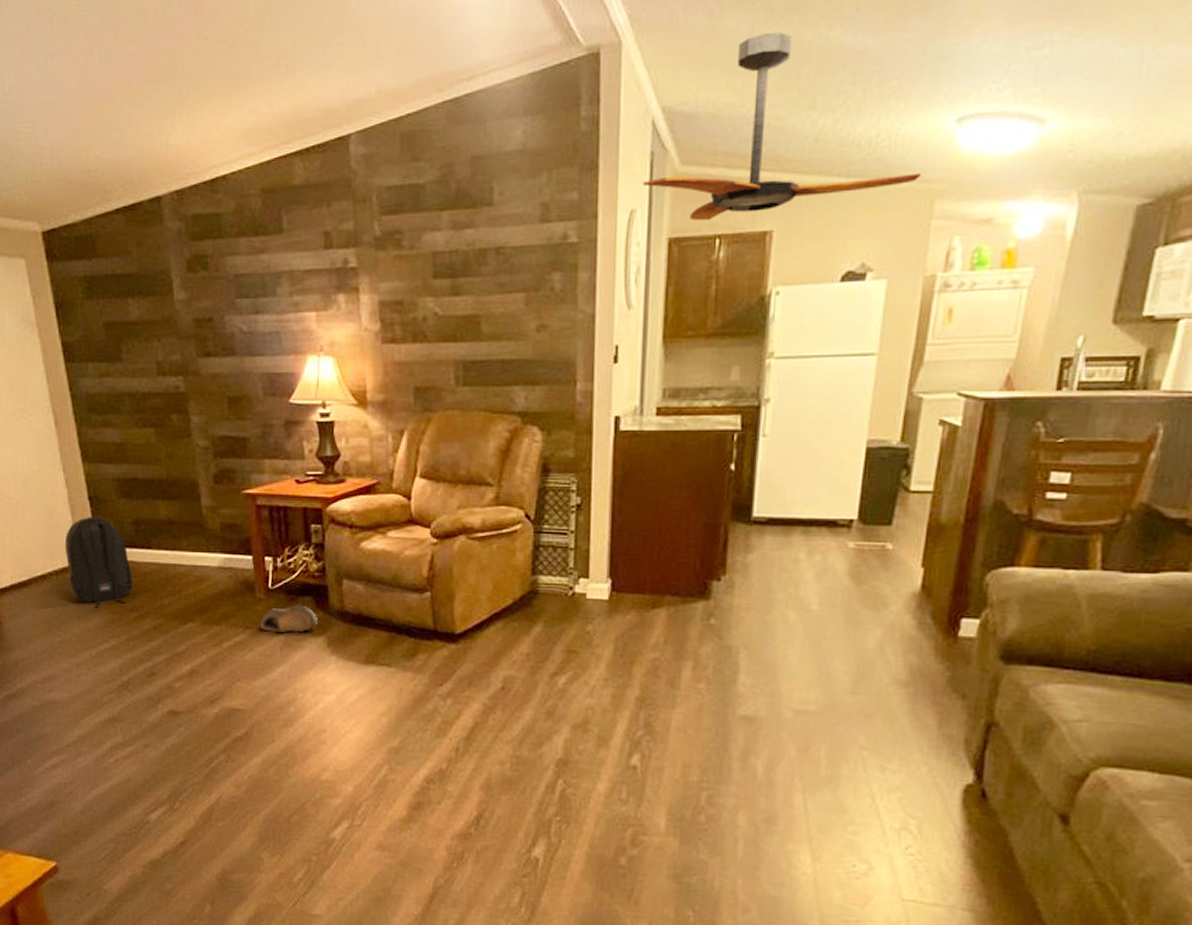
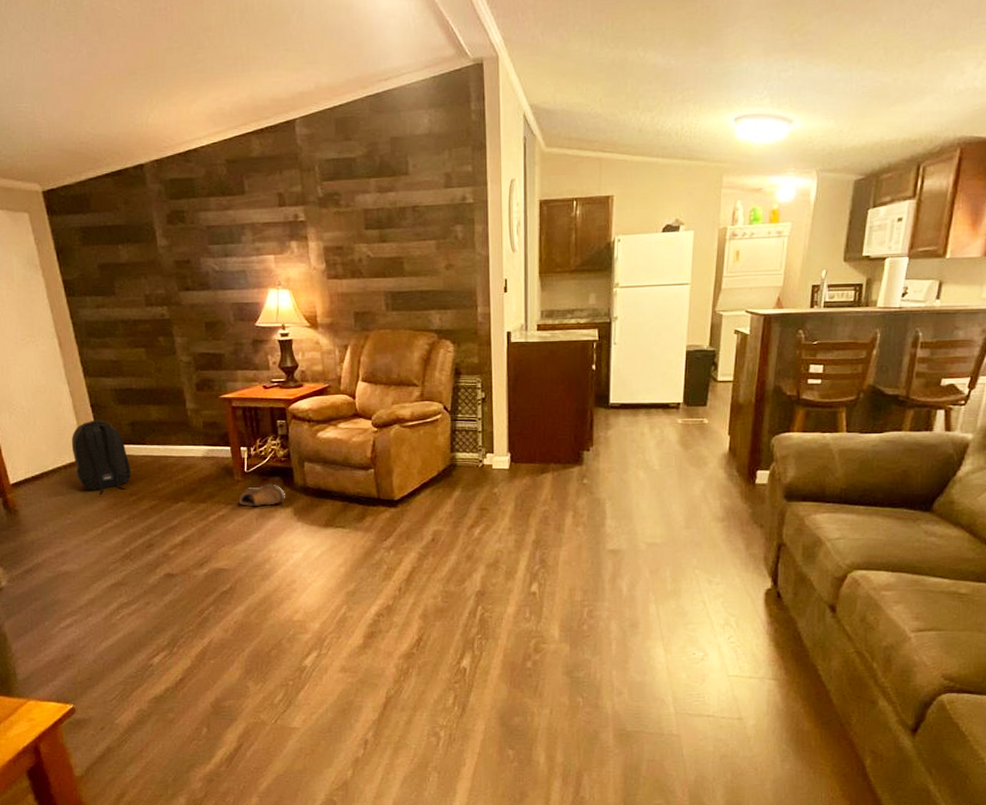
ceiling fan: present [642,32,922,221] -> none [518,53,713,188]

